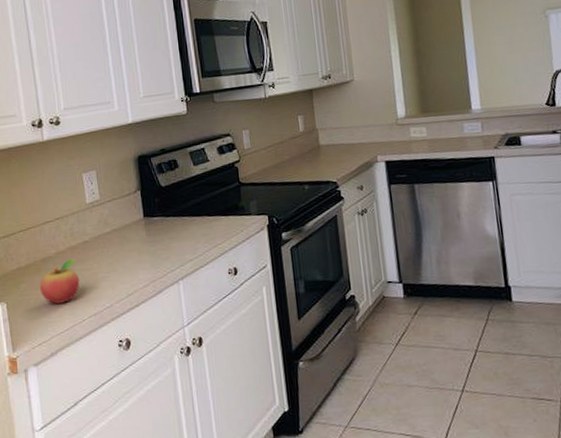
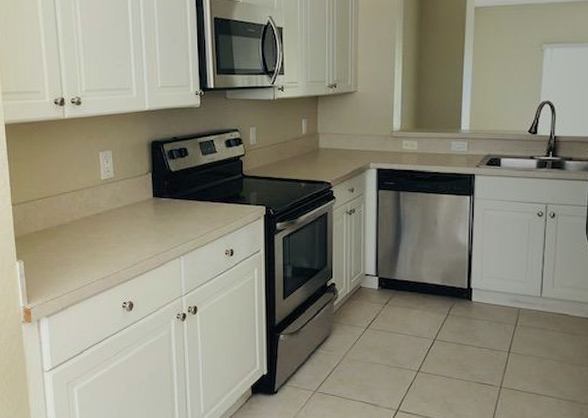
fruit: present [39,259,80,304] -> none [54,228,91,266]

